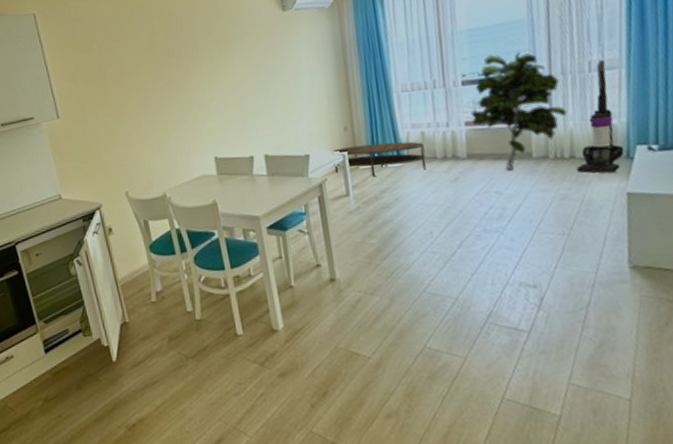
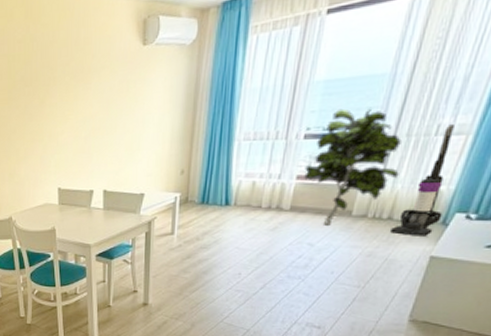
coffee table: present [332,141,426,177] -> none [165,188,252,220]

